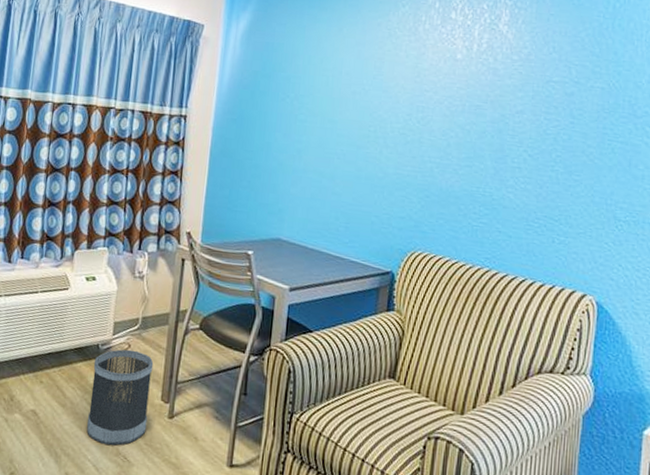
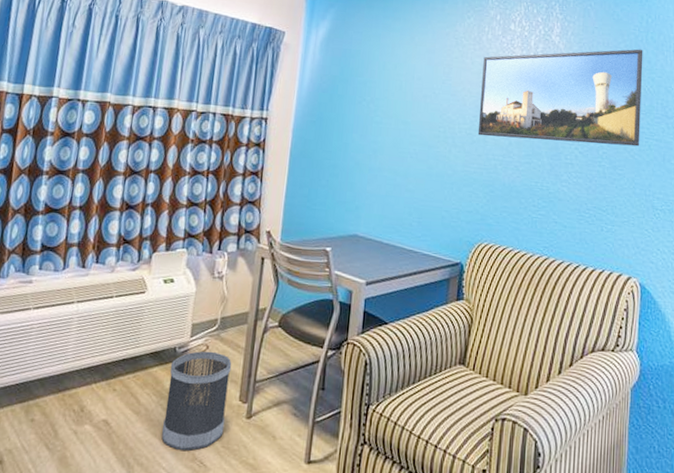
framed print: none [412,38,609,150] -> present [477,49,643,147]

